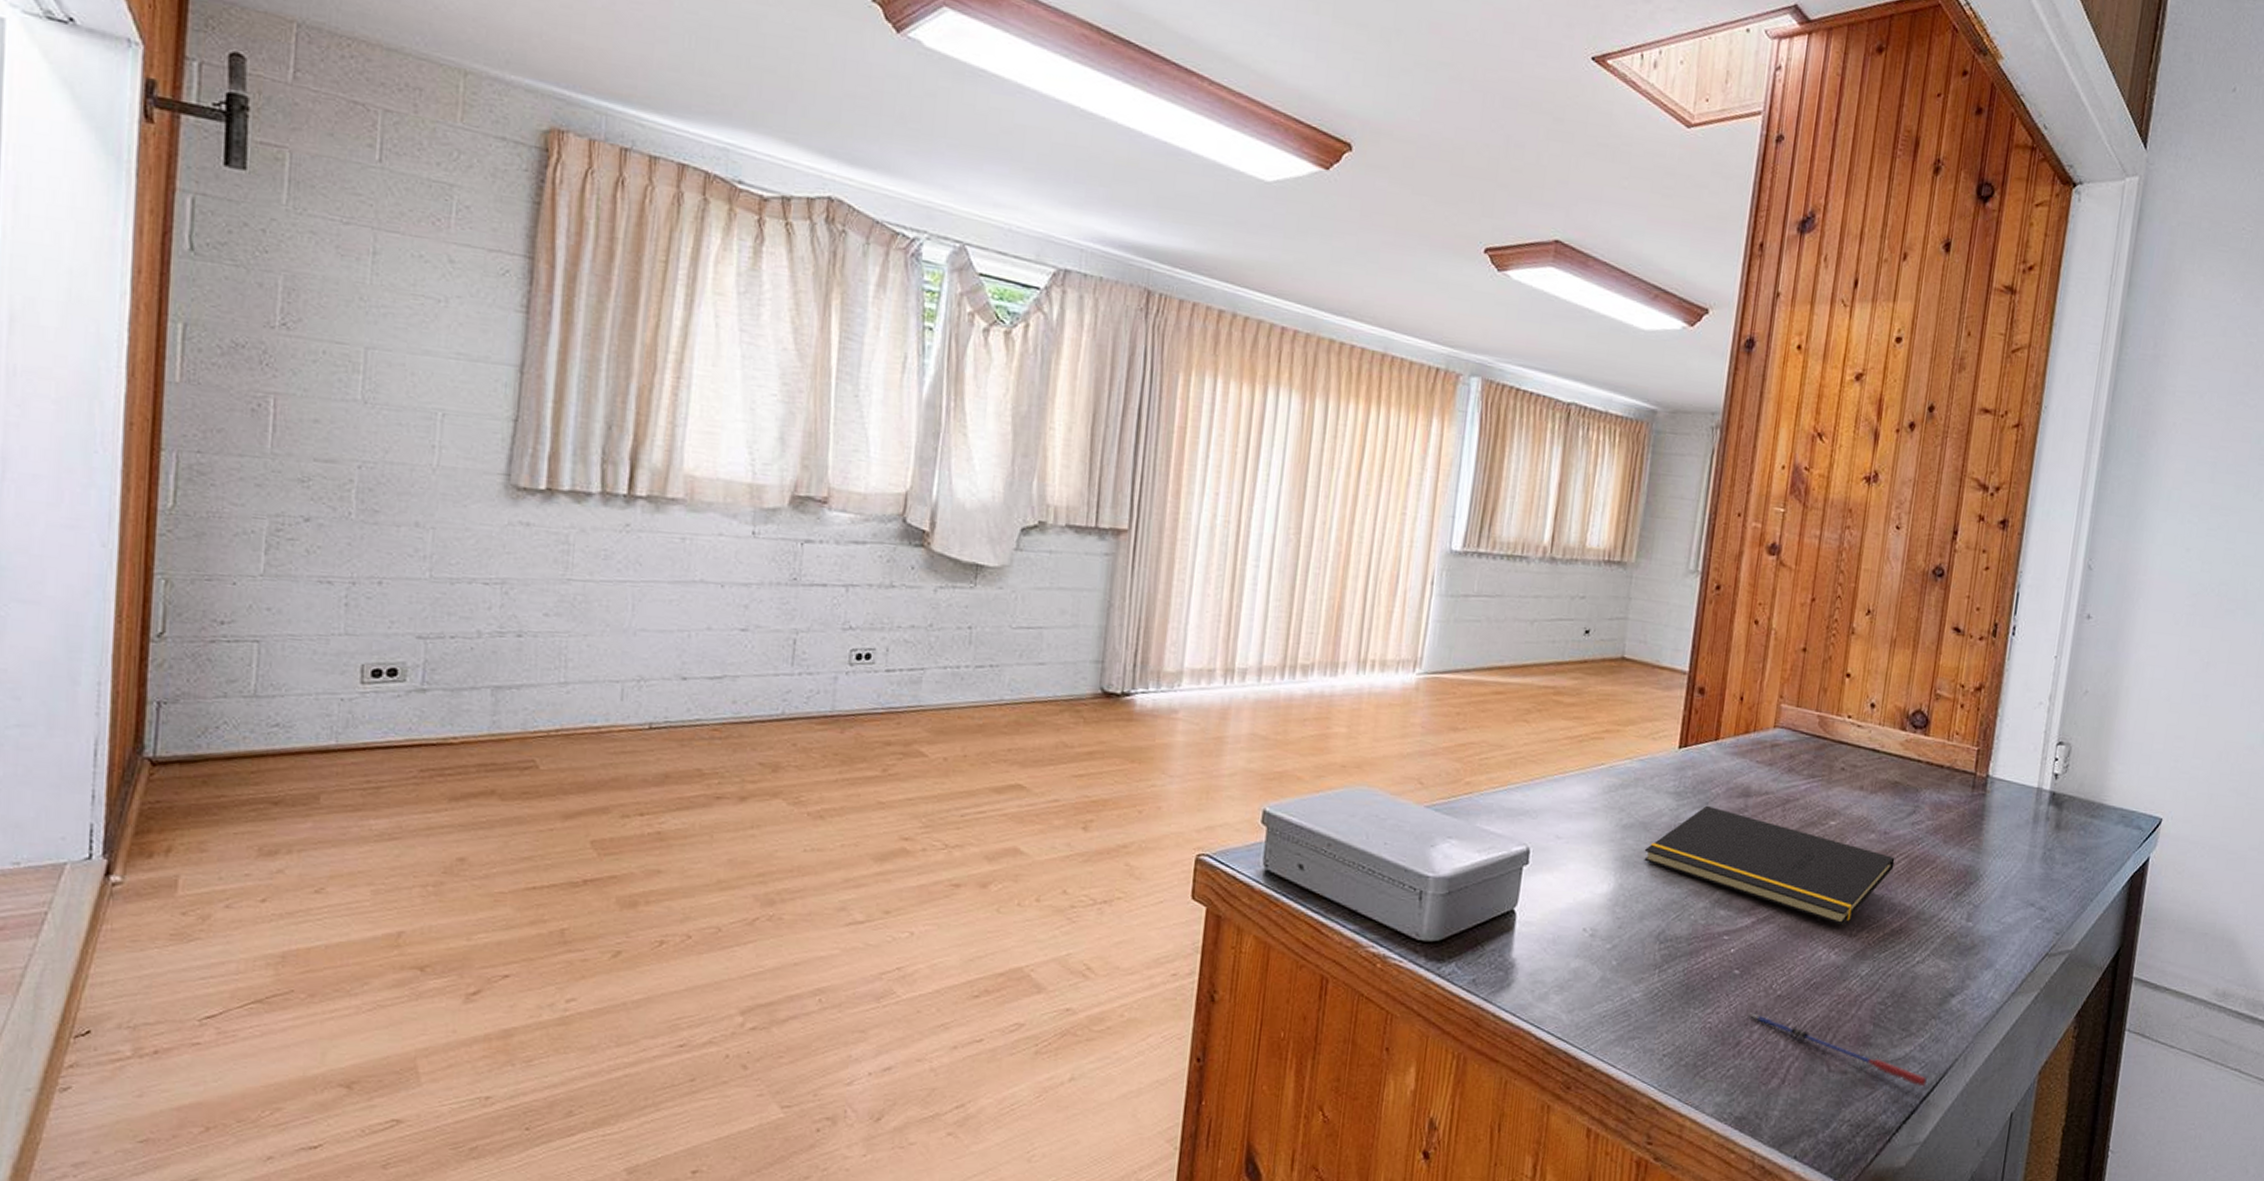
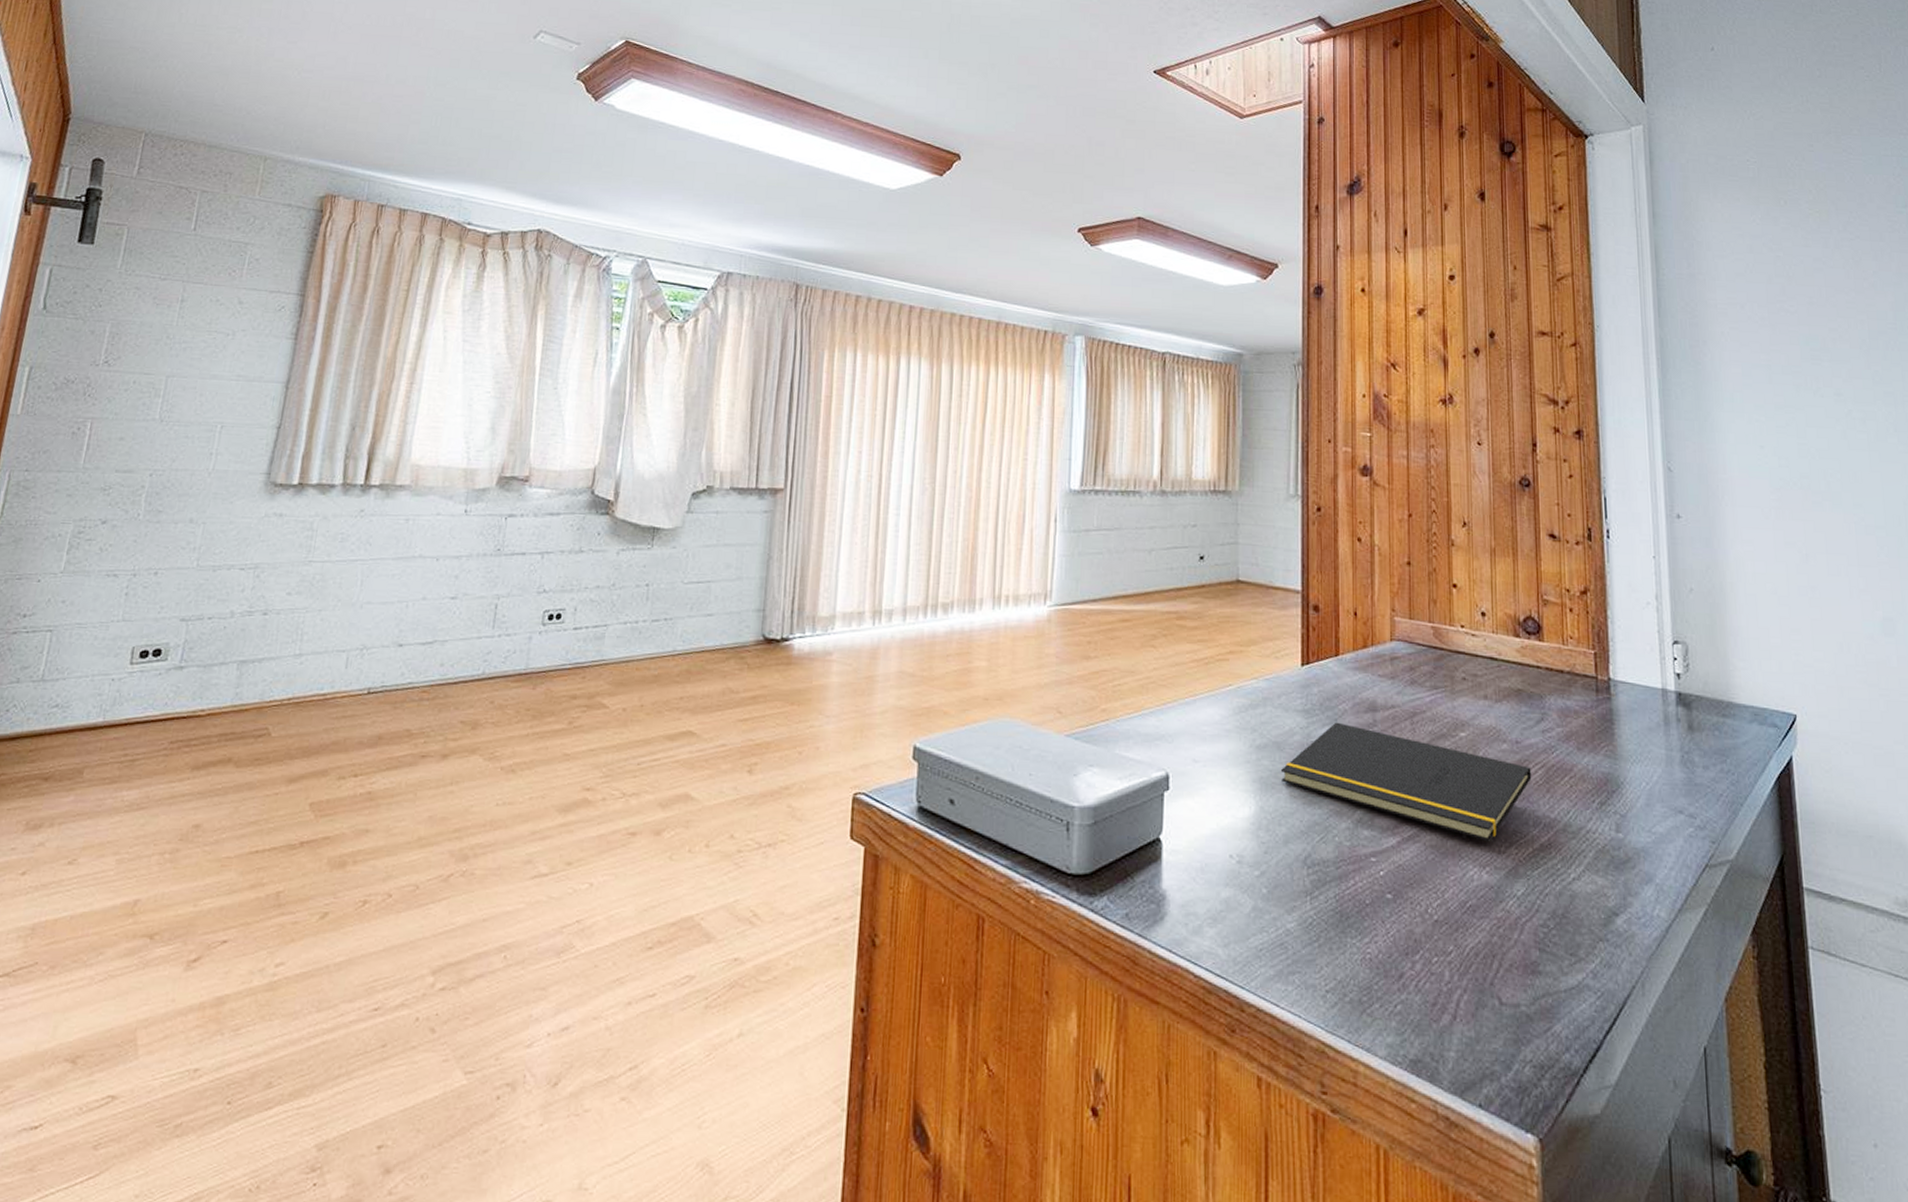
pen: present [1748,1012,1927,1087] -> none [1408,941,1606,1020]

